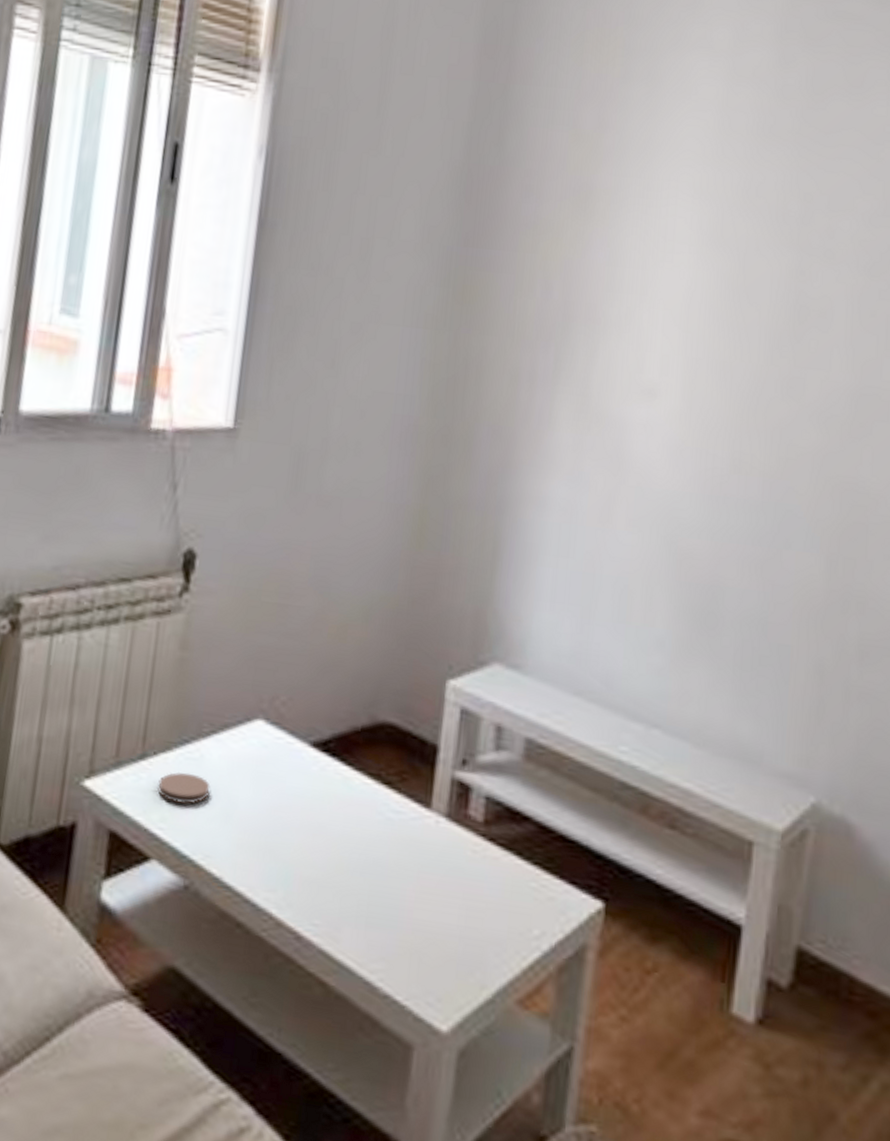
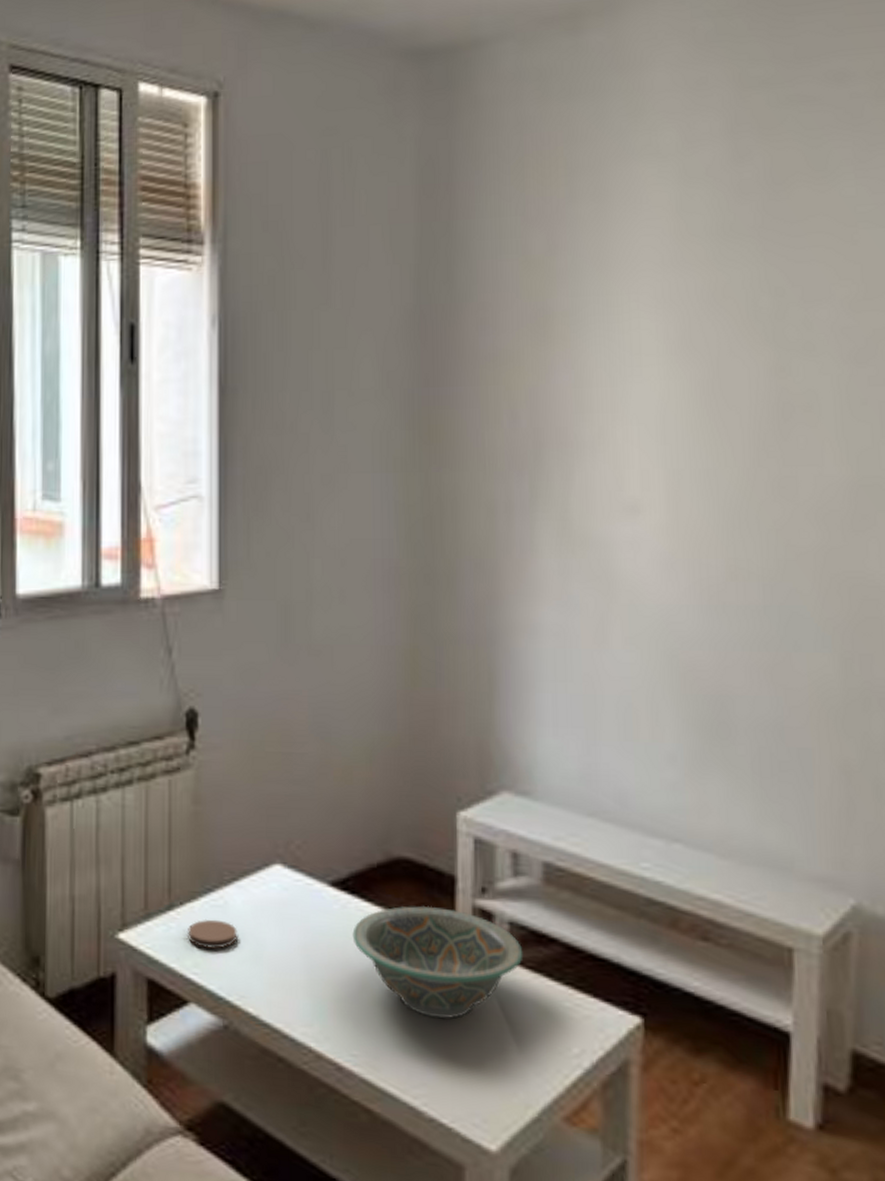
decorative bowl: none [327,773,496,892] -> present [352,905,523,1019]

